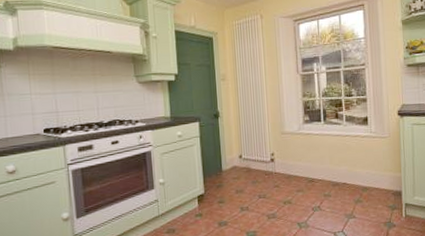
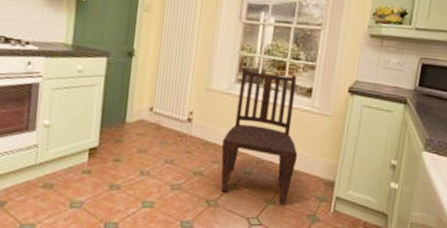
dining chair: none [301,109,366,218] -> present [221,68,298,205]

